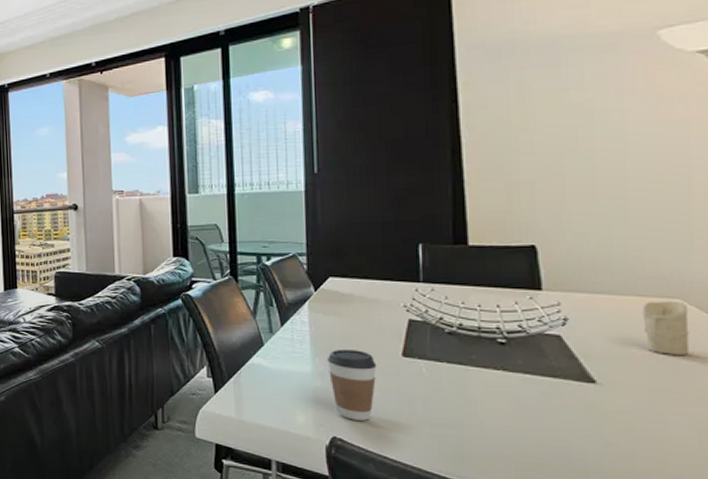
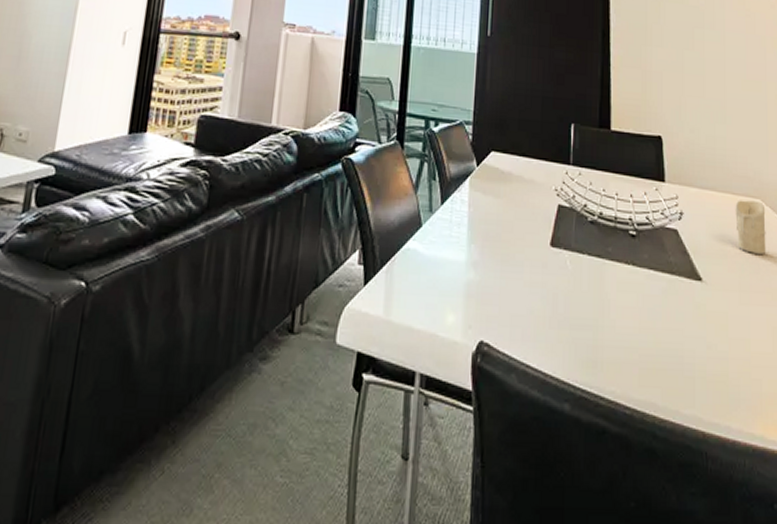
coffee cup: present [327,350,377,421] -> none [482,235,527,321]

